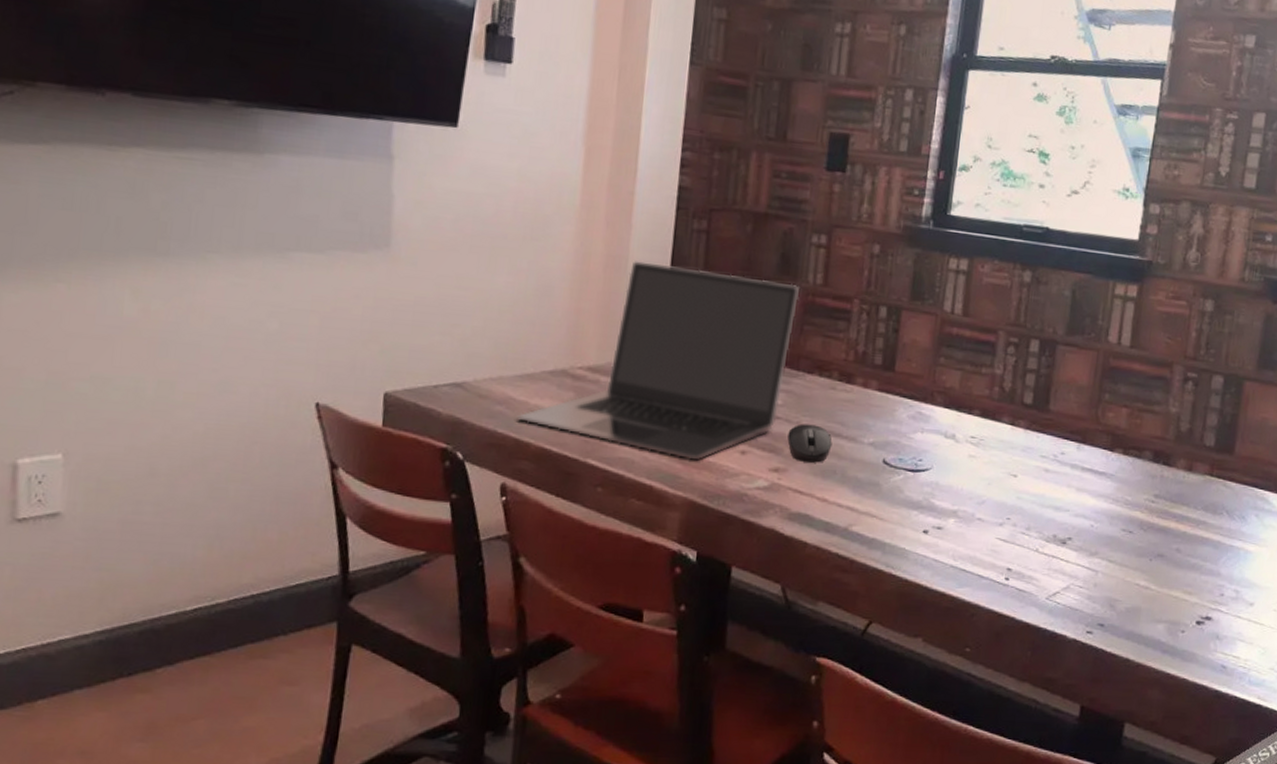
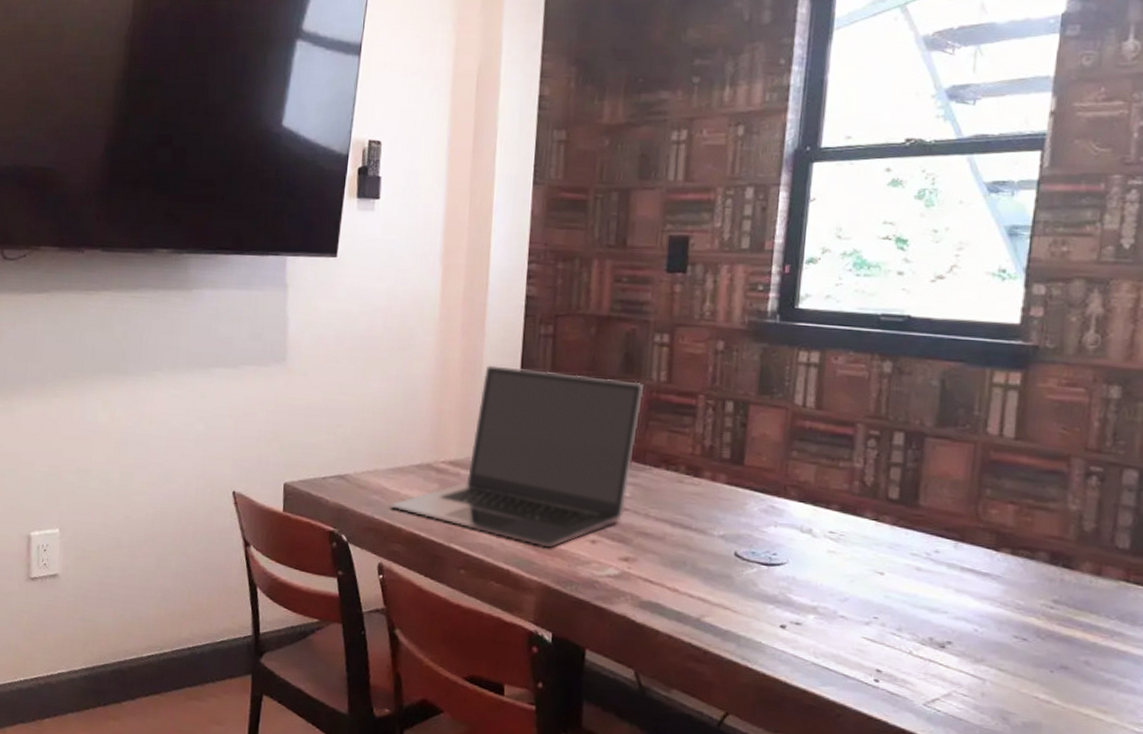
computer mouse: present [787,424,832,463] -> none [636,515,681,554]

